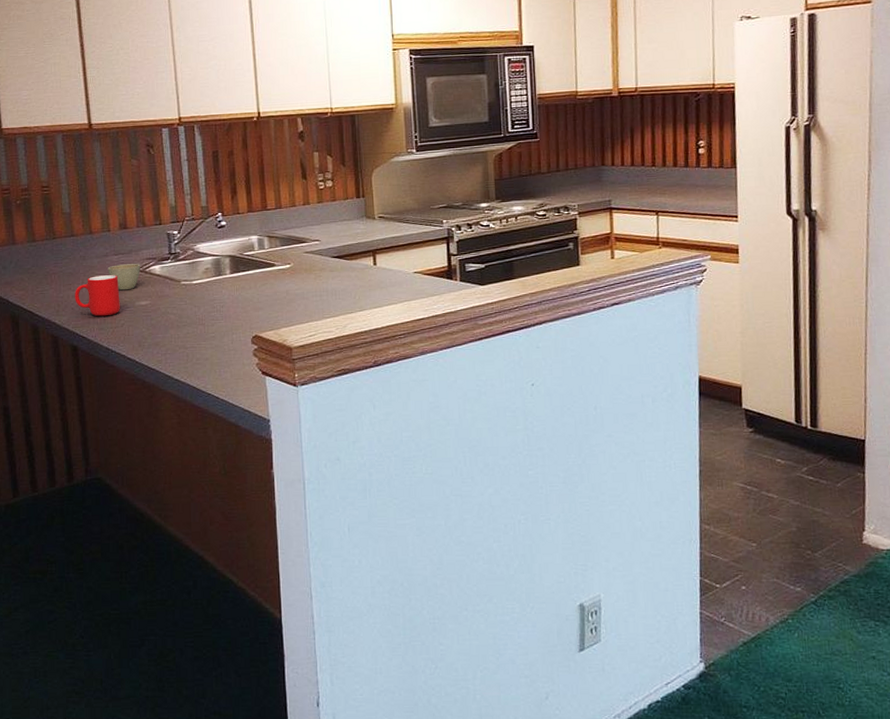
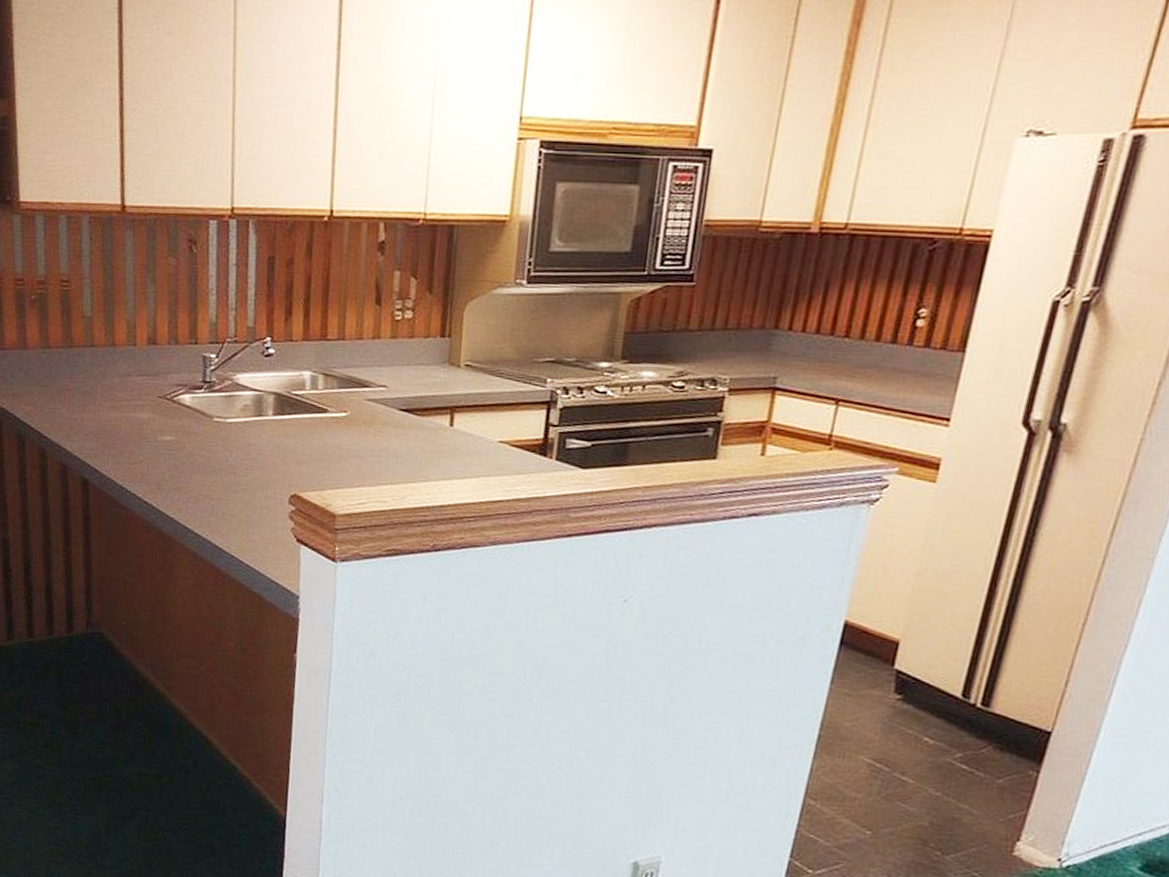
cup: present [75,275,120,317] -> none [89,398,141,449]
cup: present [107,264,141,291] -> none [129,388,168,420]

